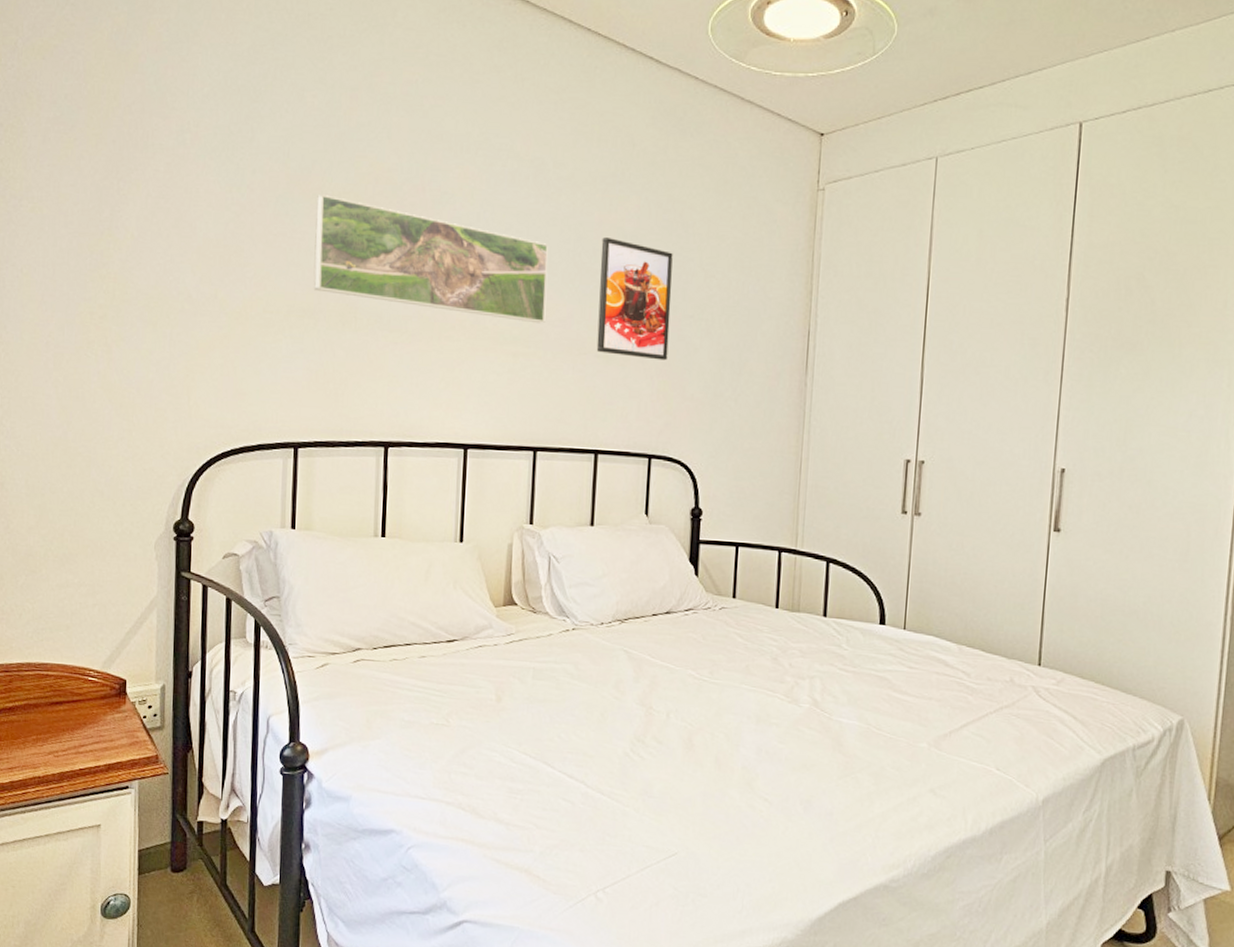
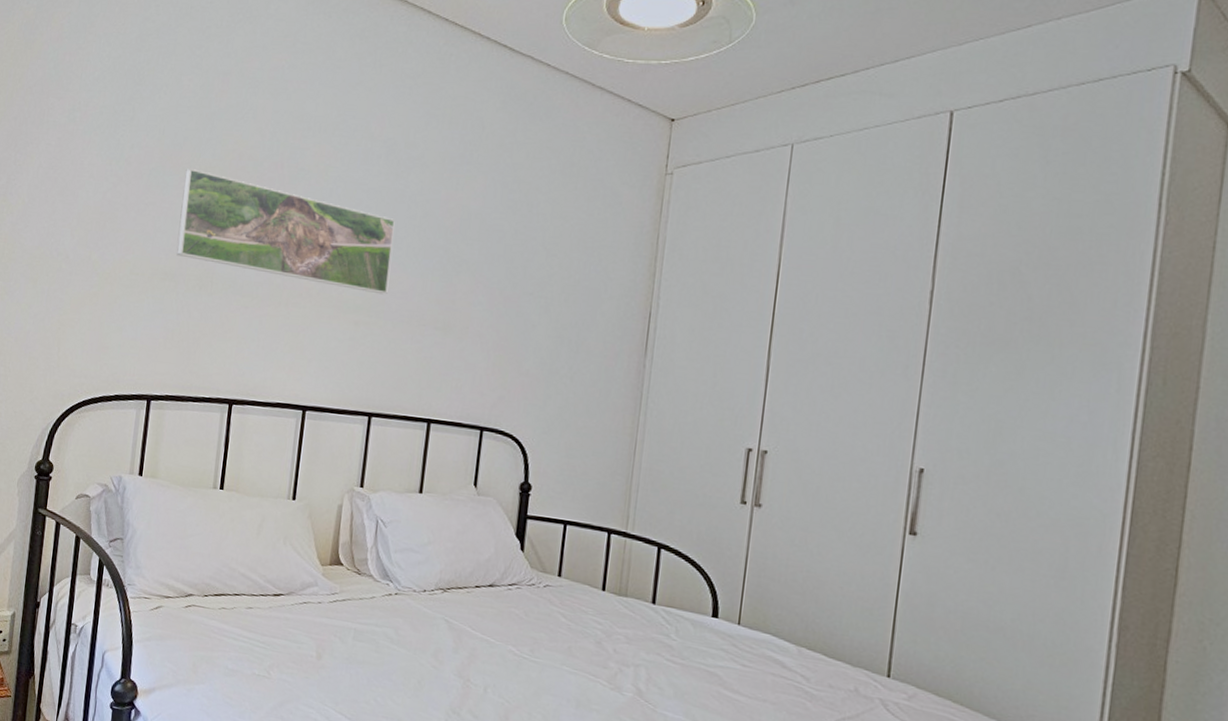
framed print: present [596,237,673,361] -> none [435,215,516,336]

